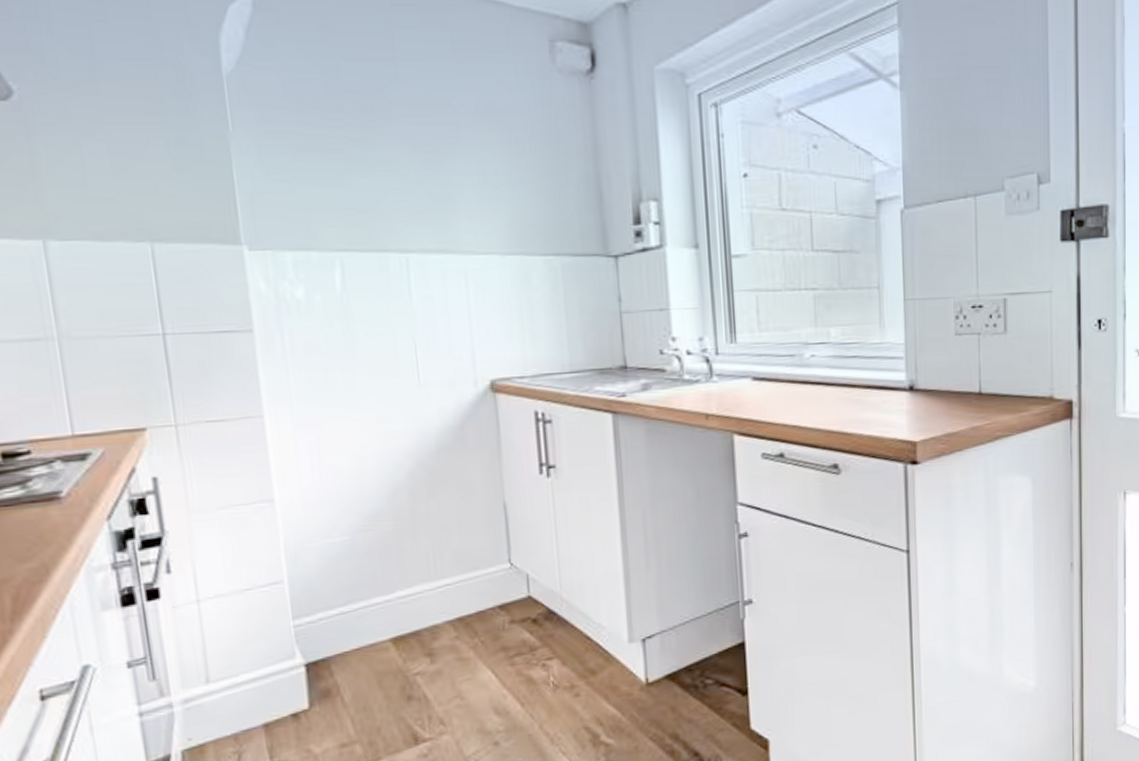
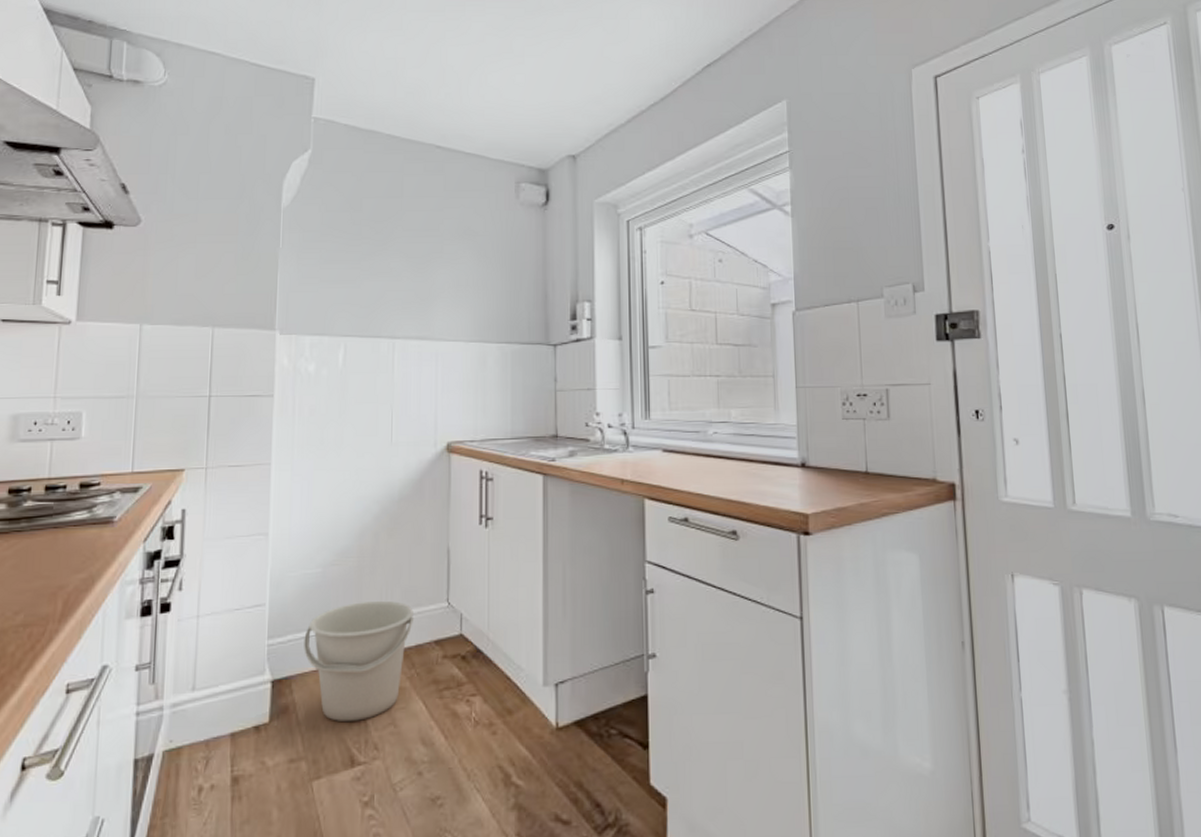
bucket: none [338,566,471,700] -> present [304,600,413,722]

